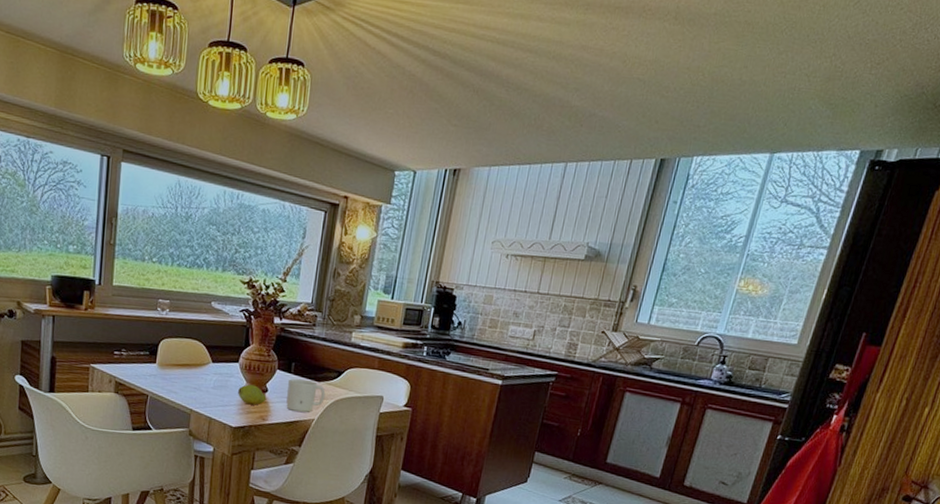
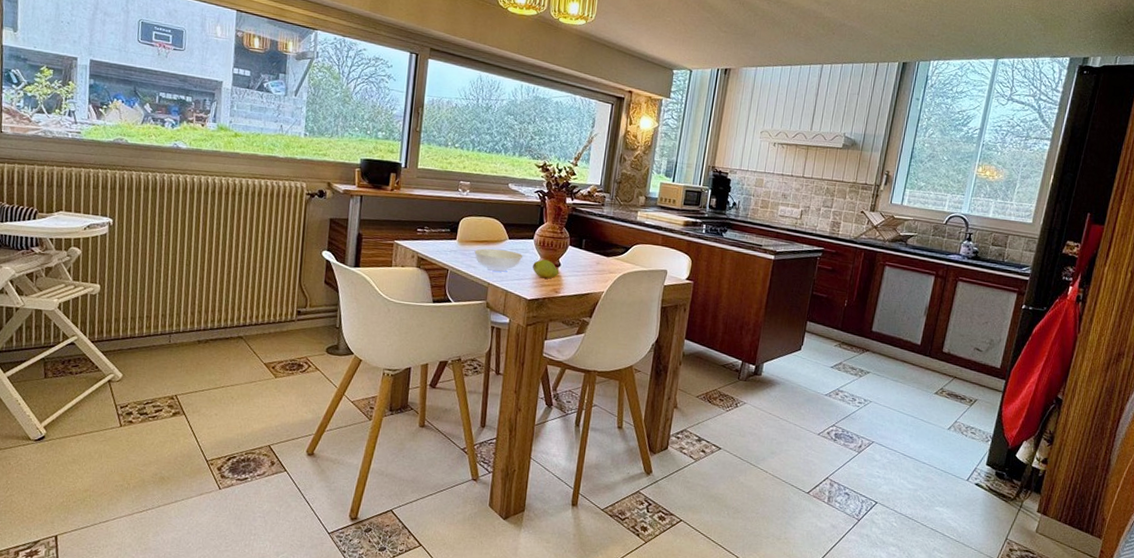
bowl: none [175,372,228,398] -> present [474,248,523,272]
mug: present [286,379,326,413] -> none [577,254,614,286]

